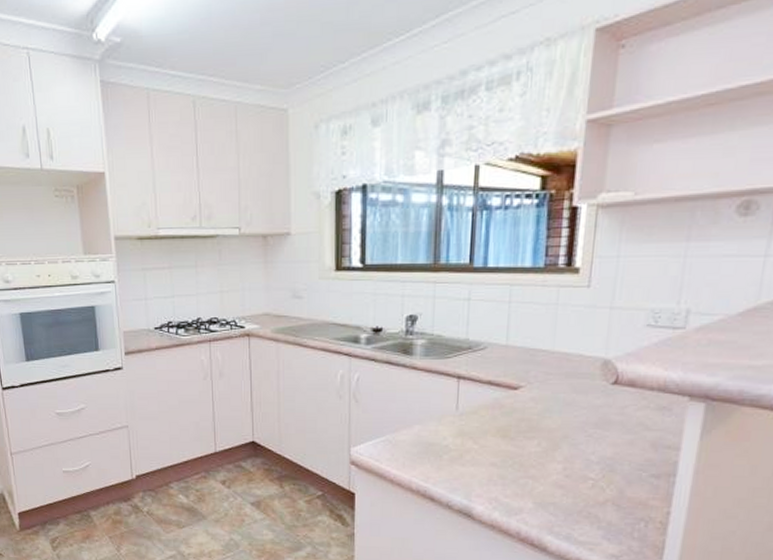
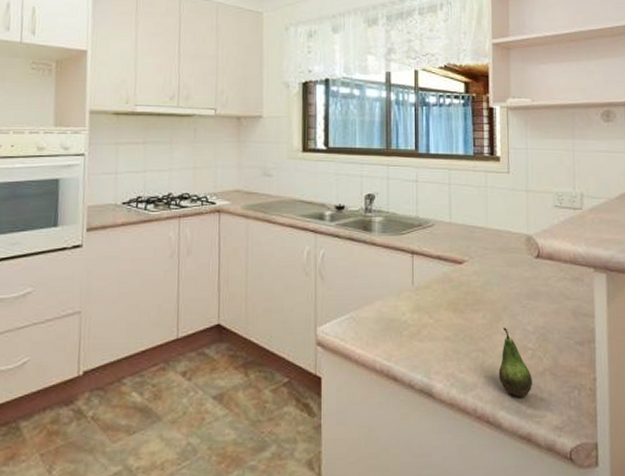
fruit: none [549,456,590,526] -> present [498,327,532,398]

